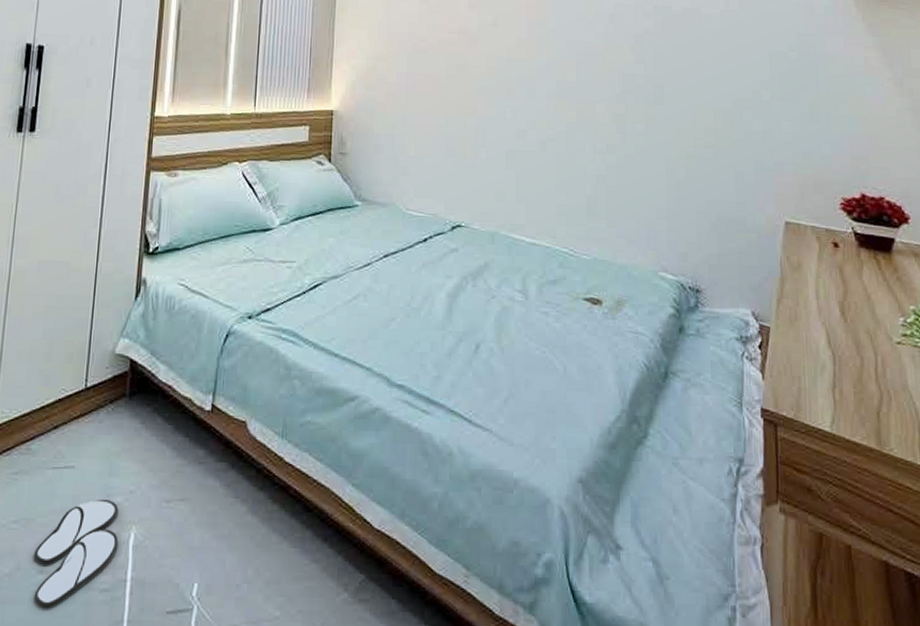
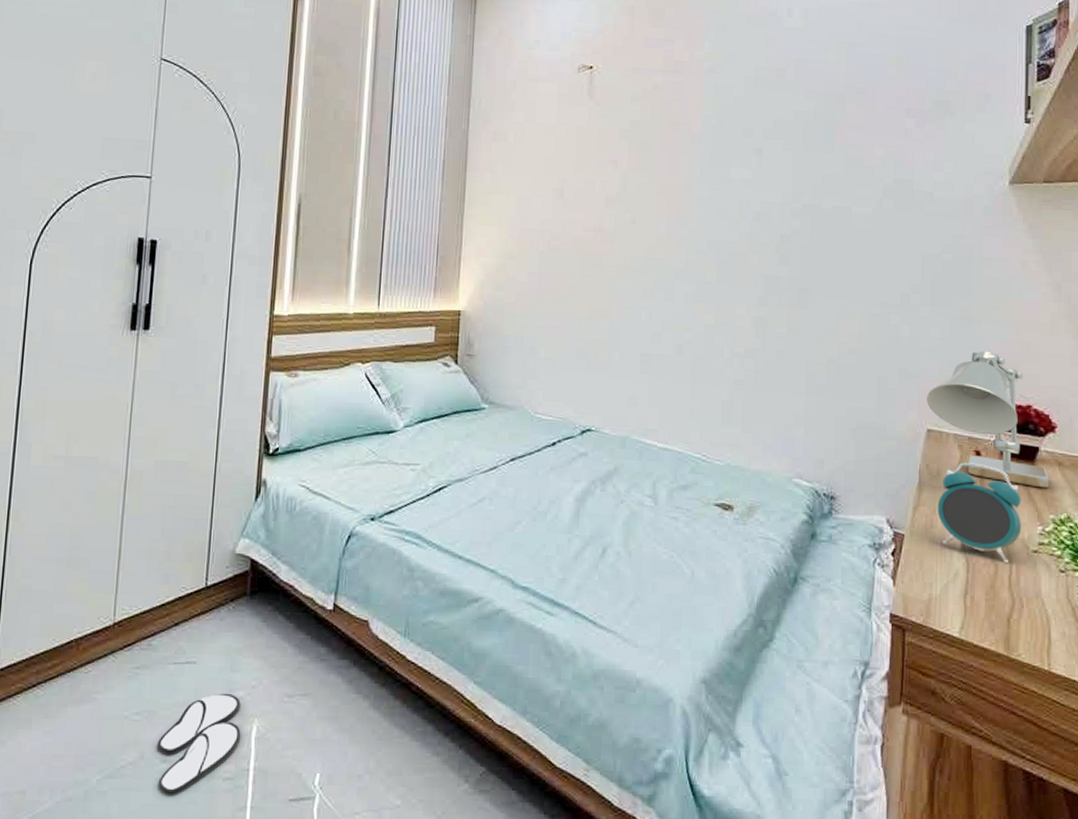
desk lamp: none [783,144,907,279] -> present [927,350,1049,489]
alarm clock: none [800,254,884,356] -> present [937,462,1022,564]

